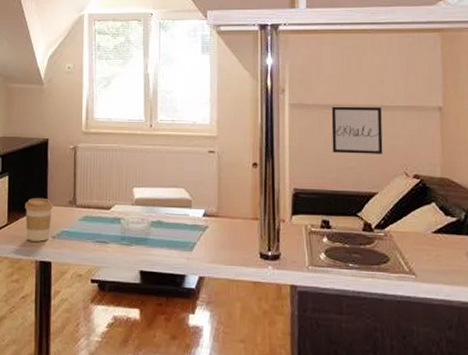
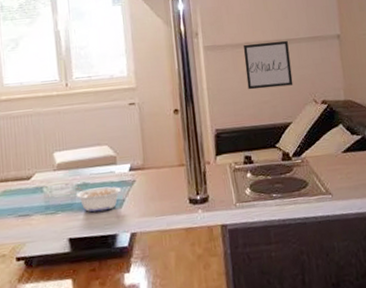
legume: none [150,223,193,251] -> present [75,186,121,213]

